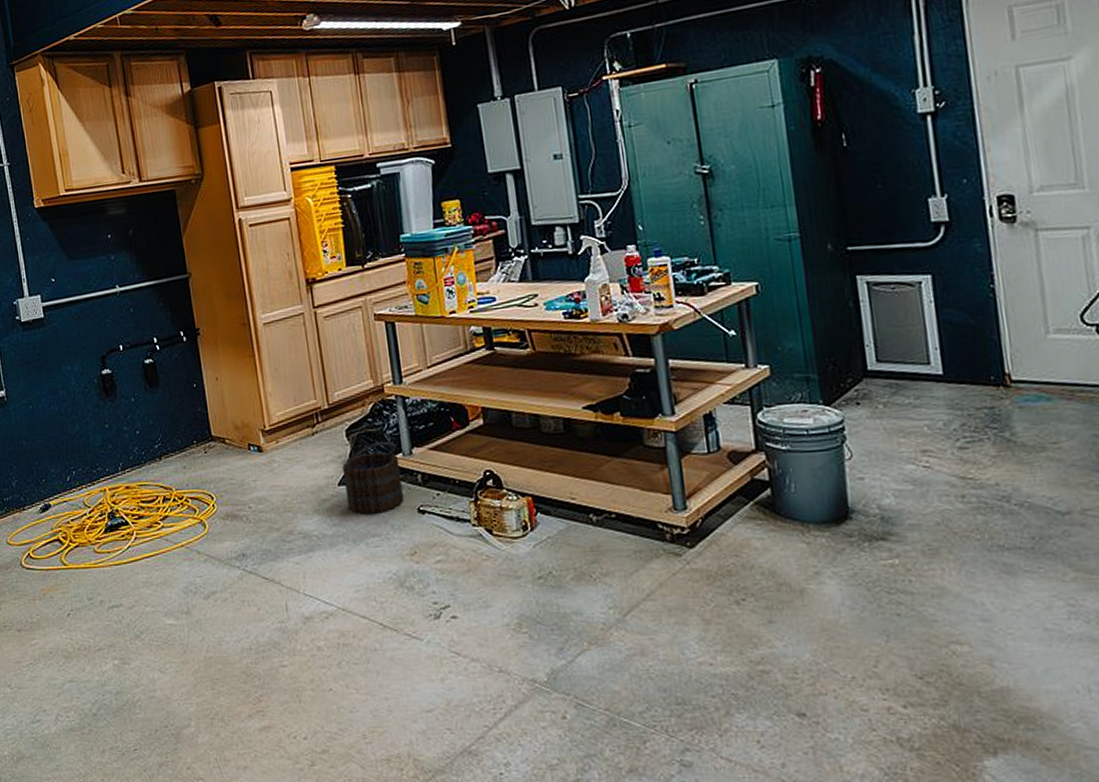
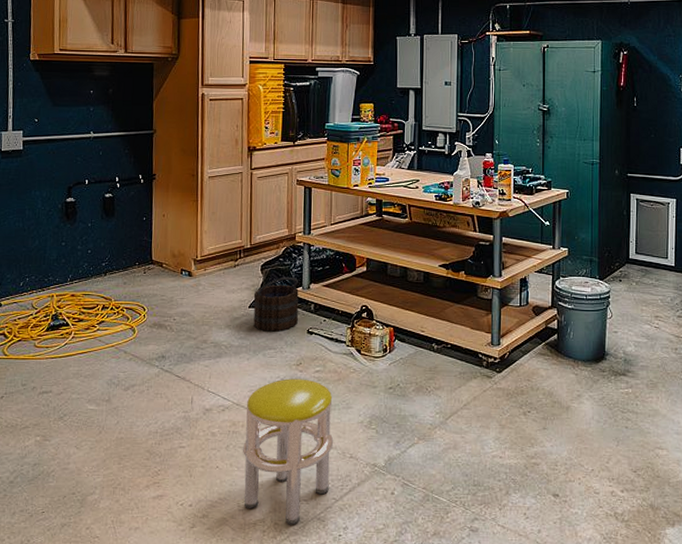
stool: none [355,572,478,761] -> present [242,379,334,525]

